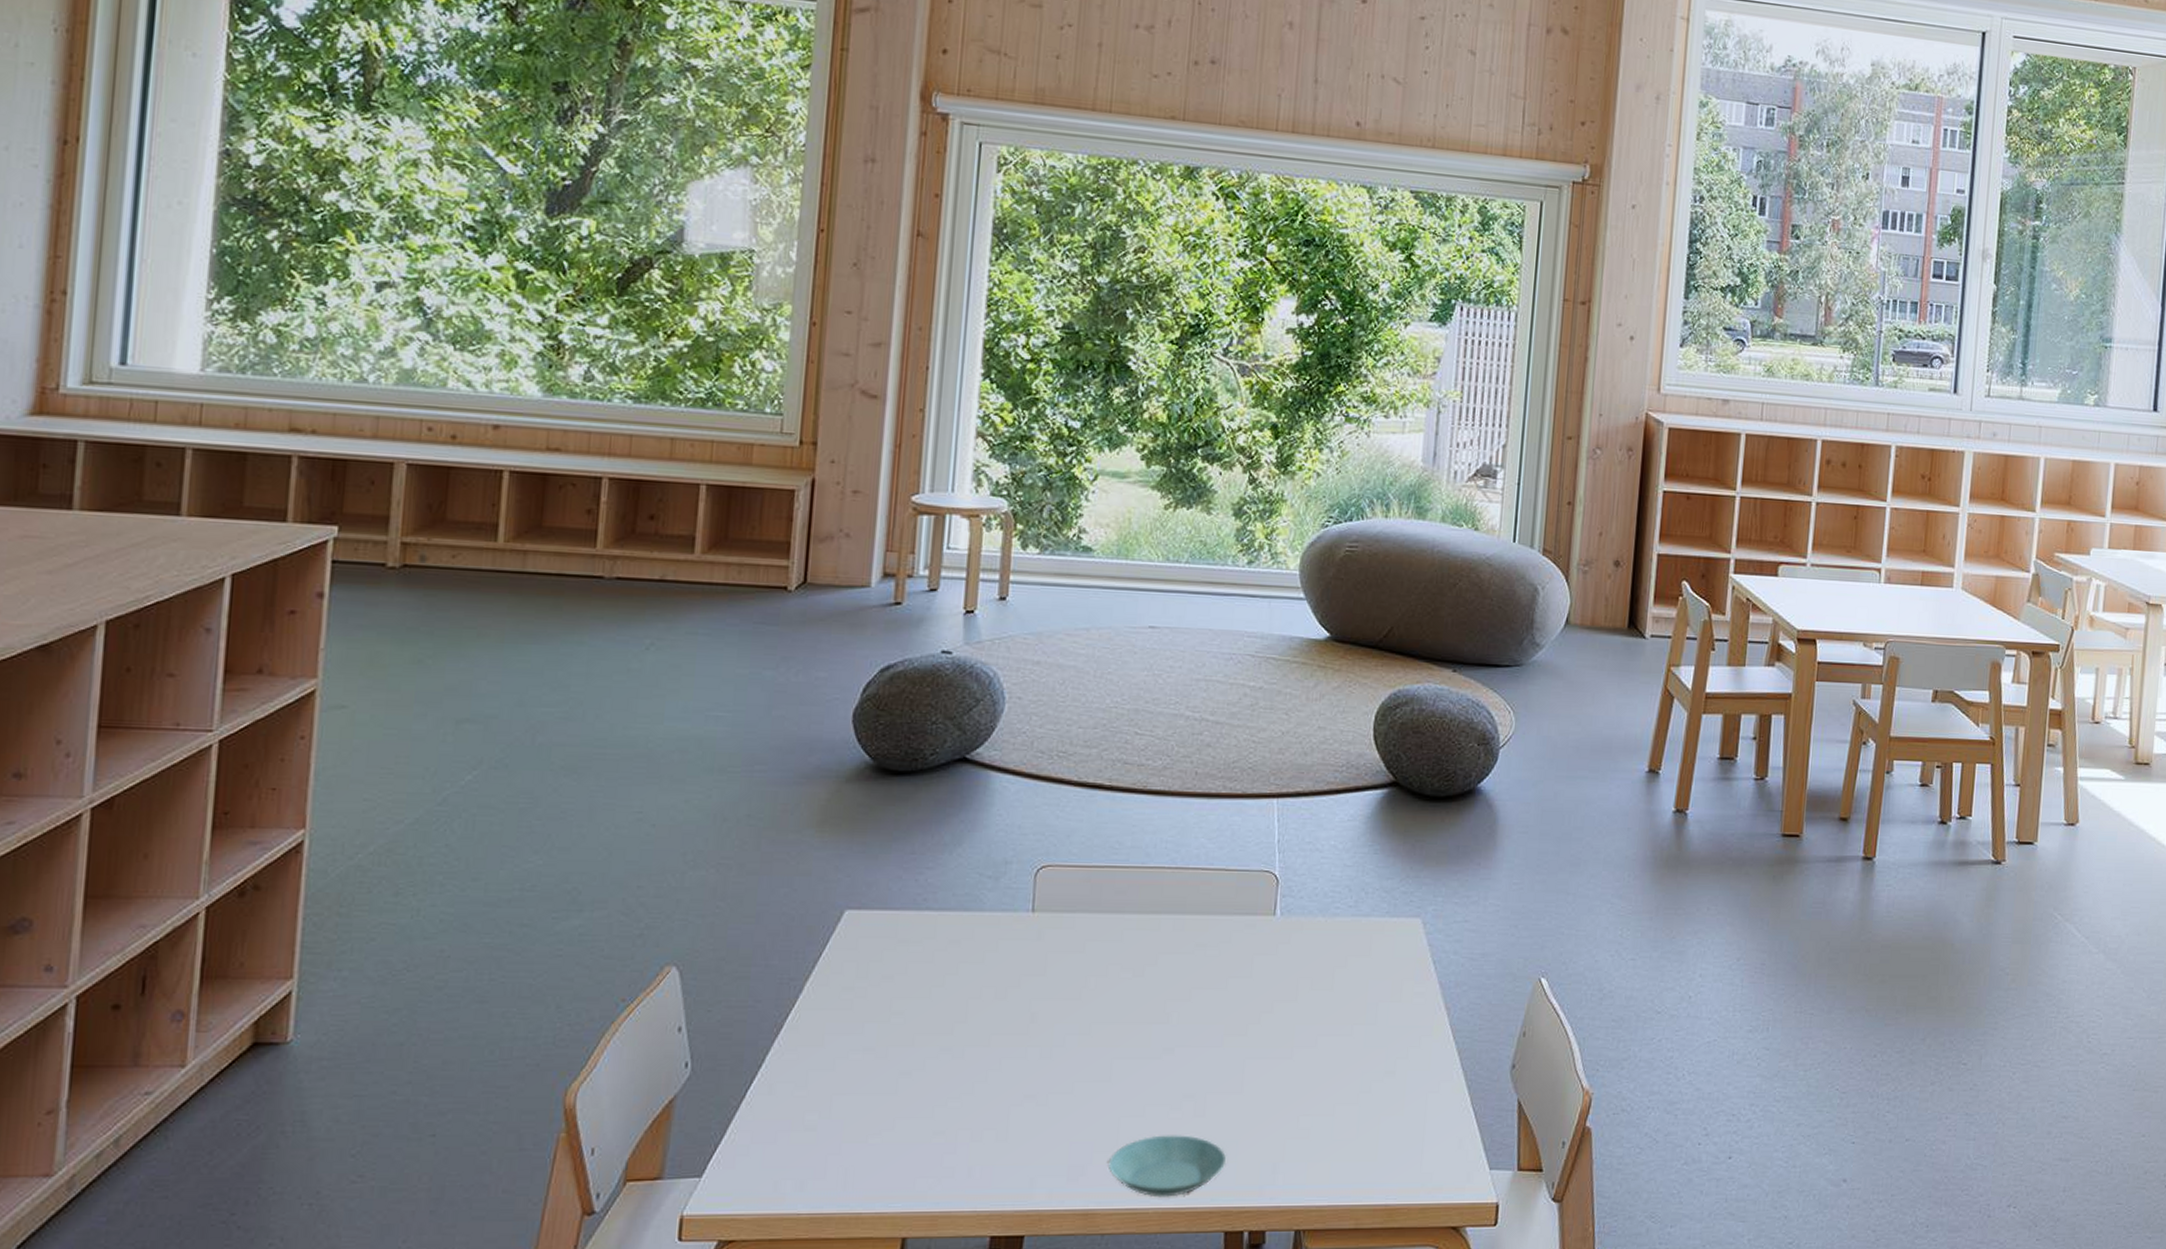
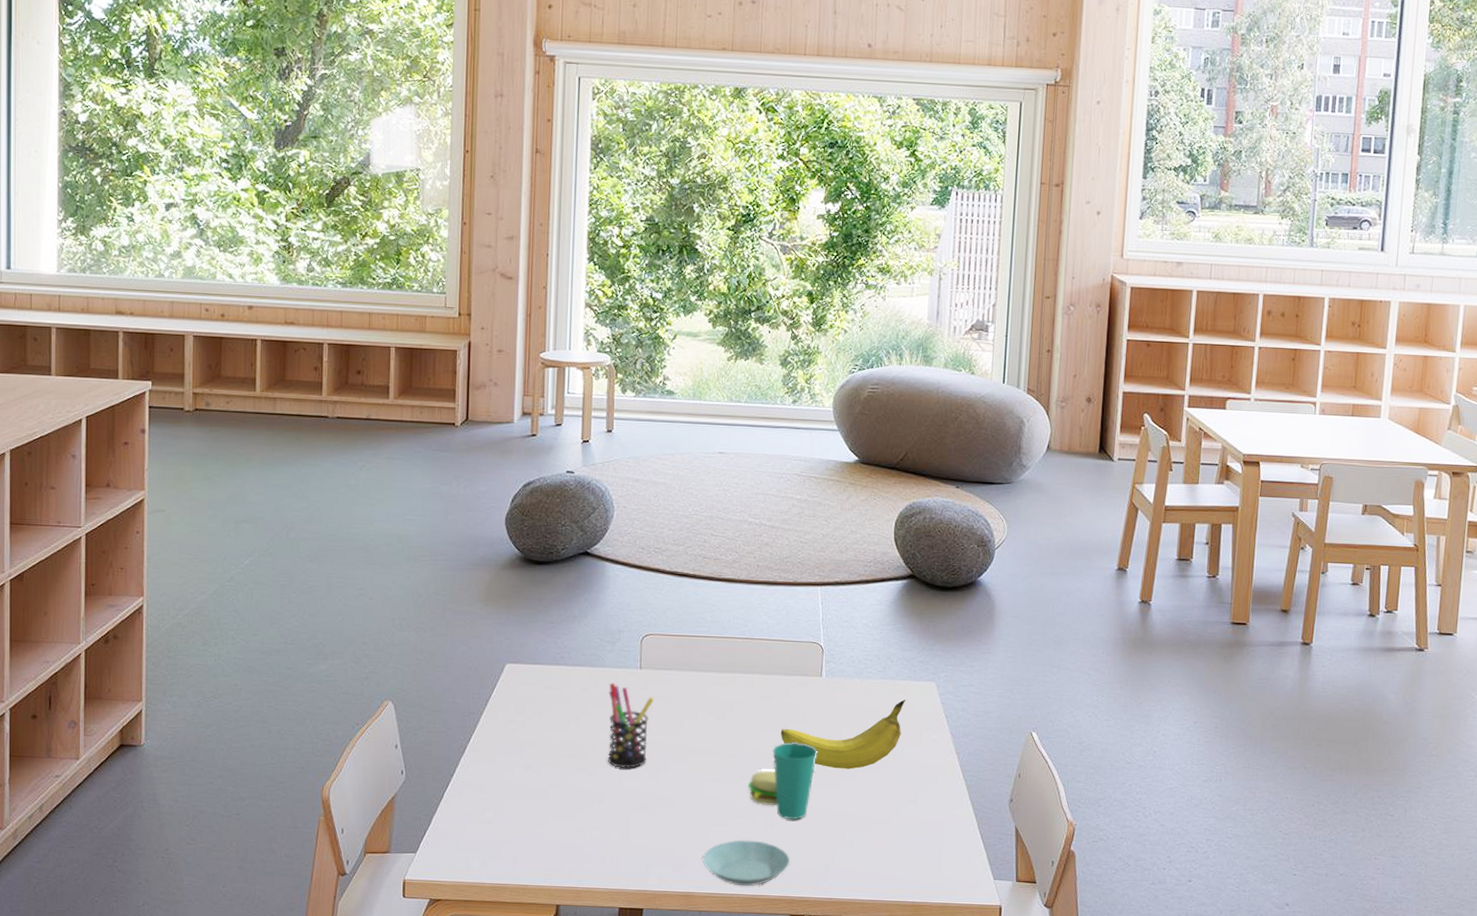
pen holder: none [983,931,1051,1046] -> present [608,682,655,768]
cup: none [1173,1003,1267,1104] -> present [748,742,818,819]
fruit: none [1218,941,1384,1035] -> present [780,699,906,769]

